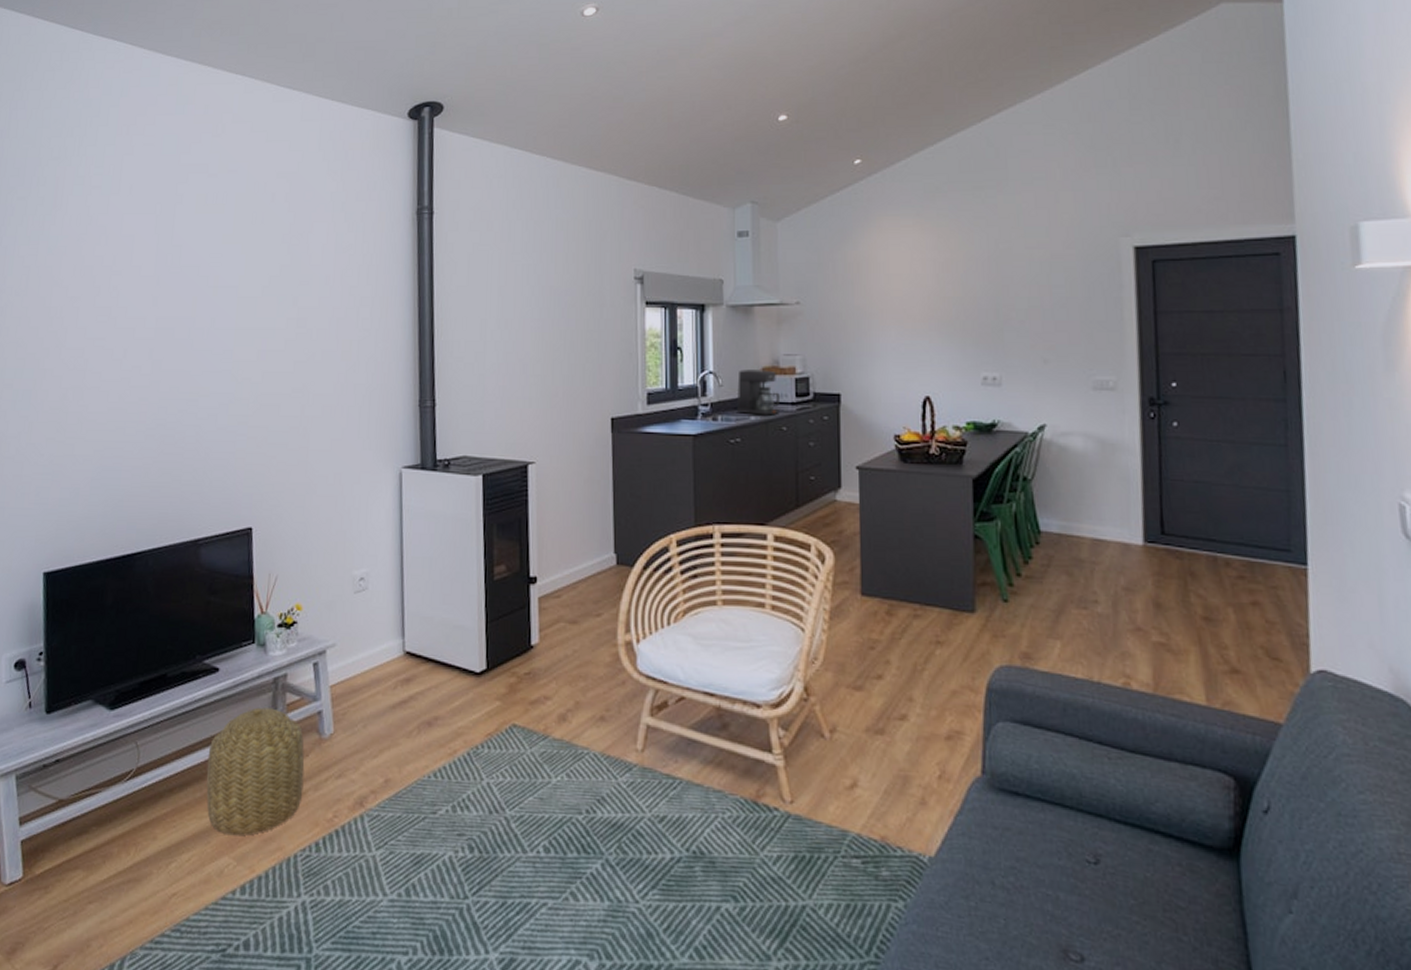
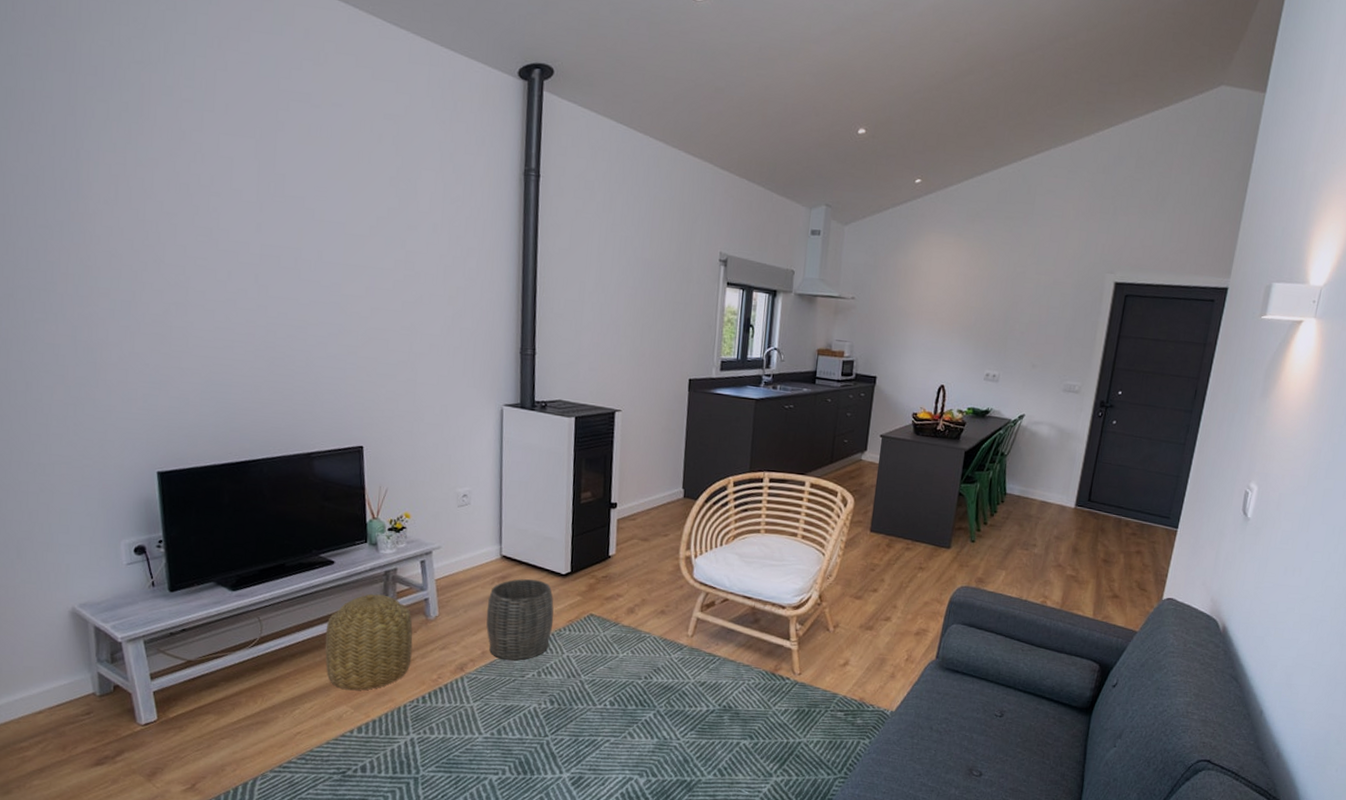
woven basket: none [388,681,469,791] -> present [486,579,554,661]
coffee maker: present [736,370,781,416] -> none [793,349,830,389]

